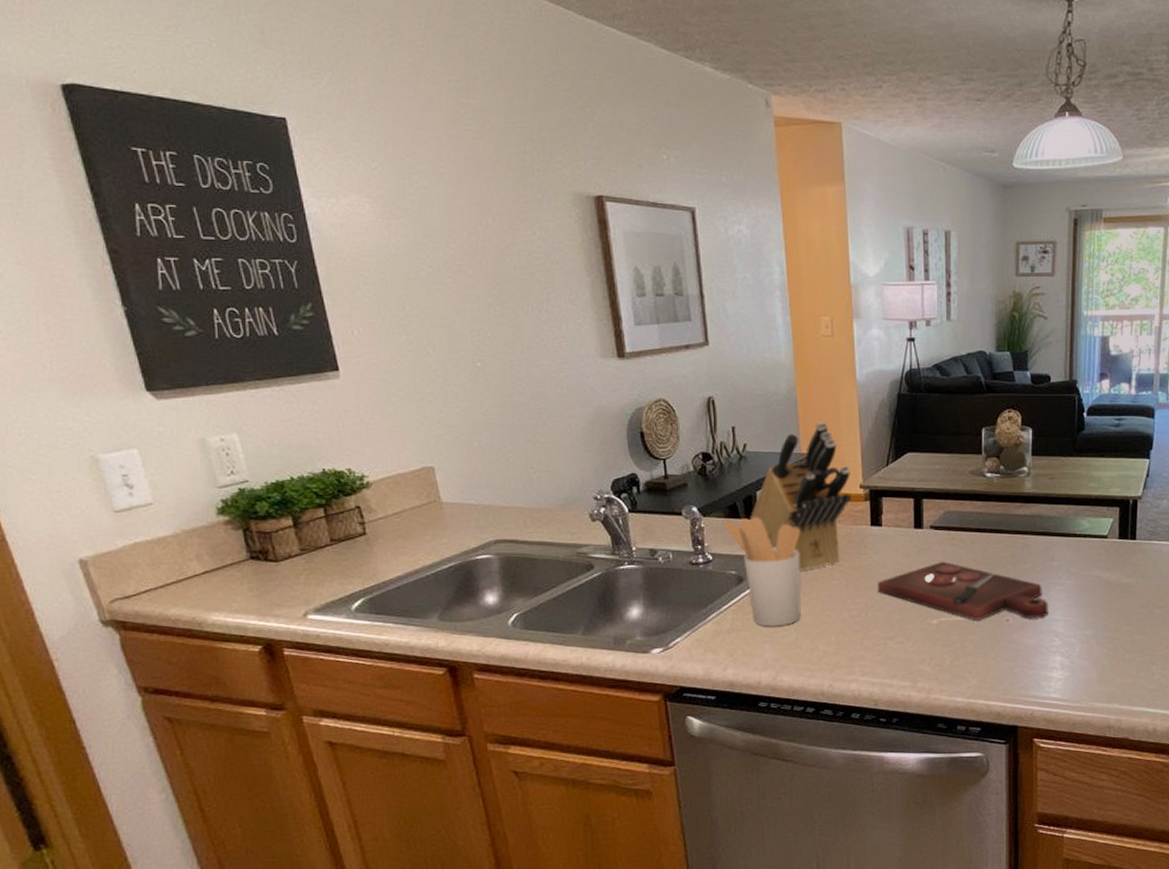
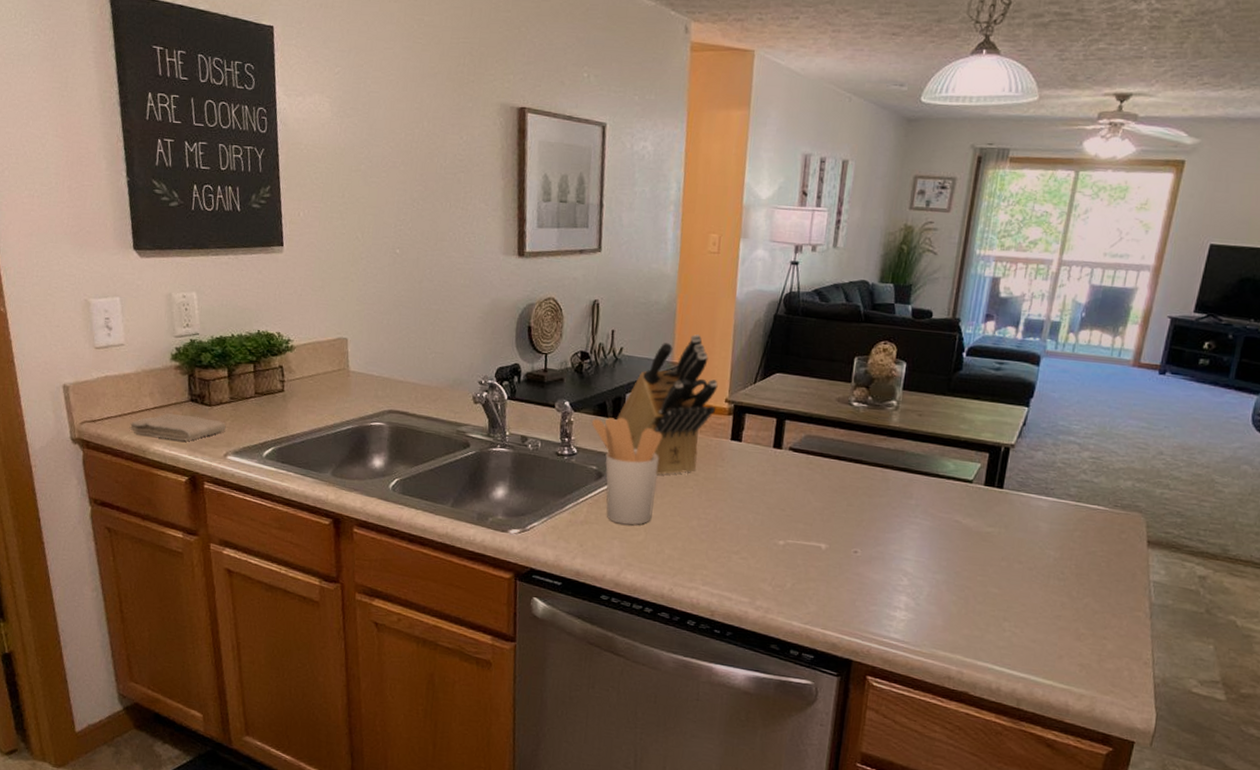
washcloth: none [176,575,300,606] -> present [129,413,226,441]
cutting board: present [877,561,1048,620] -> none [728,483,901,555]

